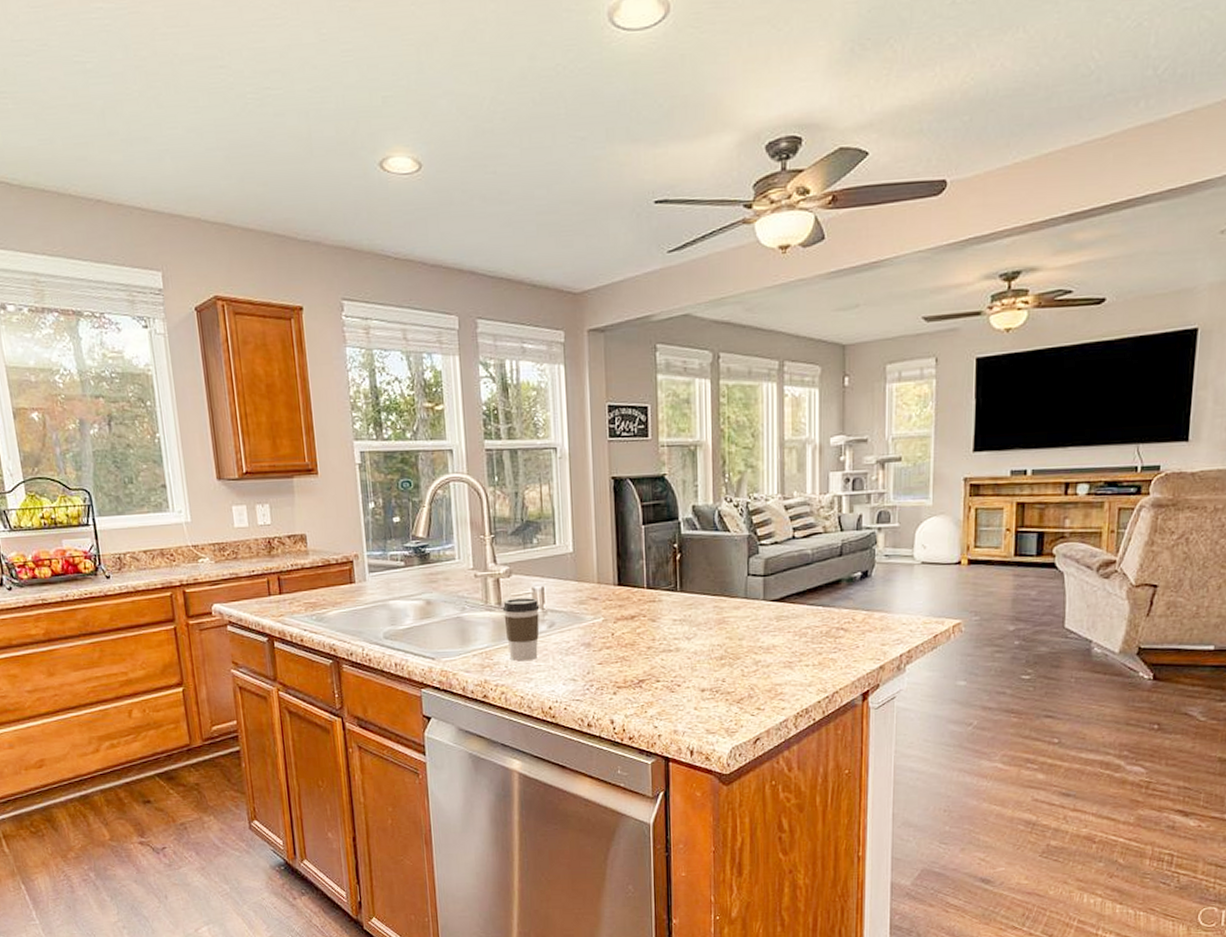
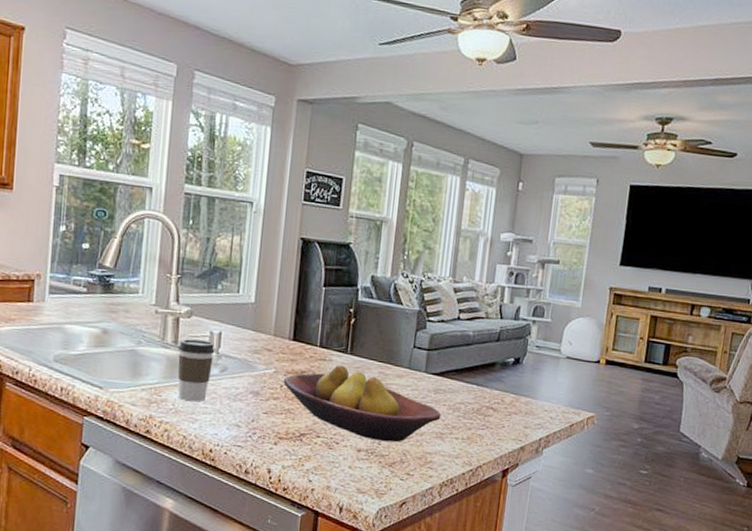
fruit bowl: none [614,604,787,678] -> present [283,364,441,443]

